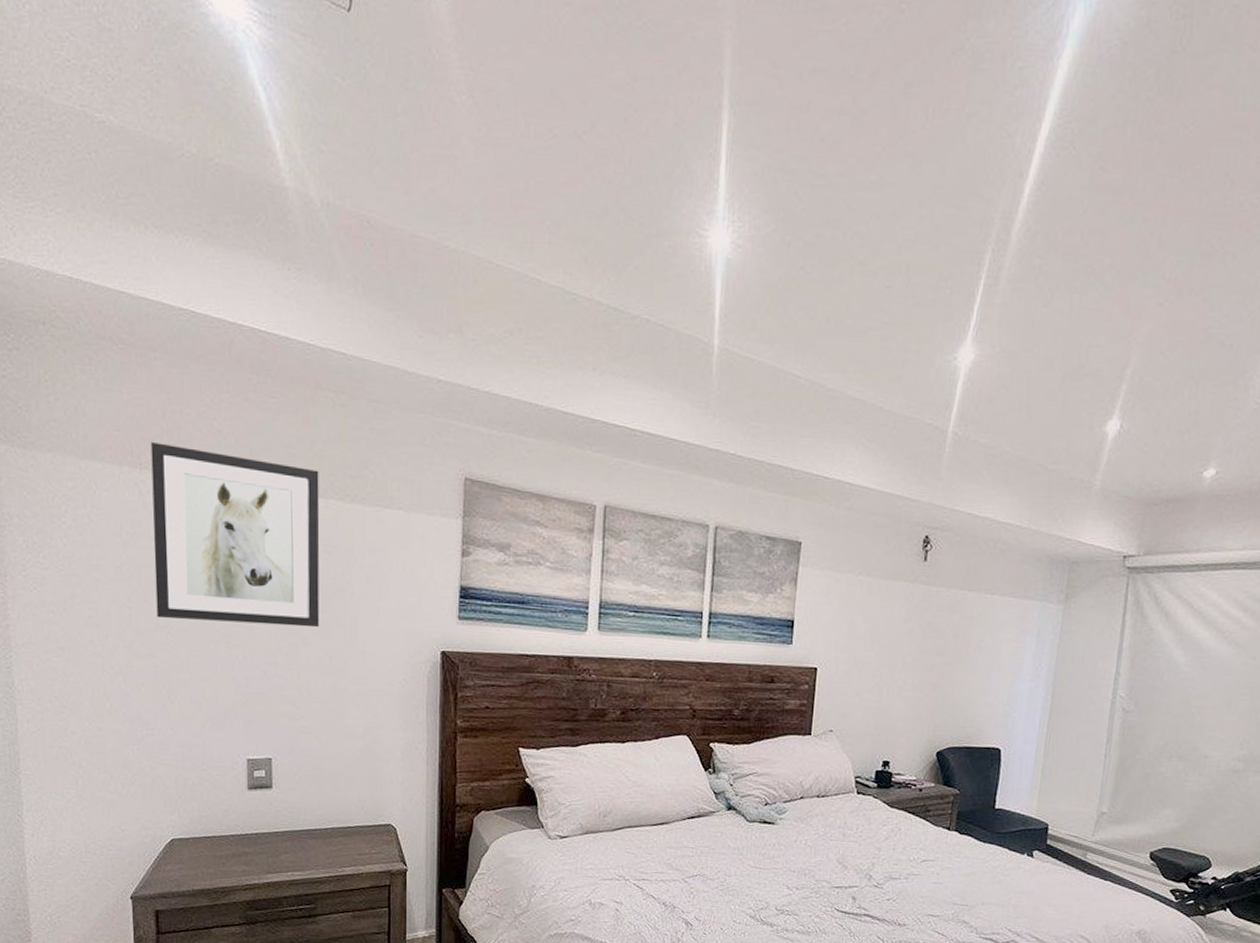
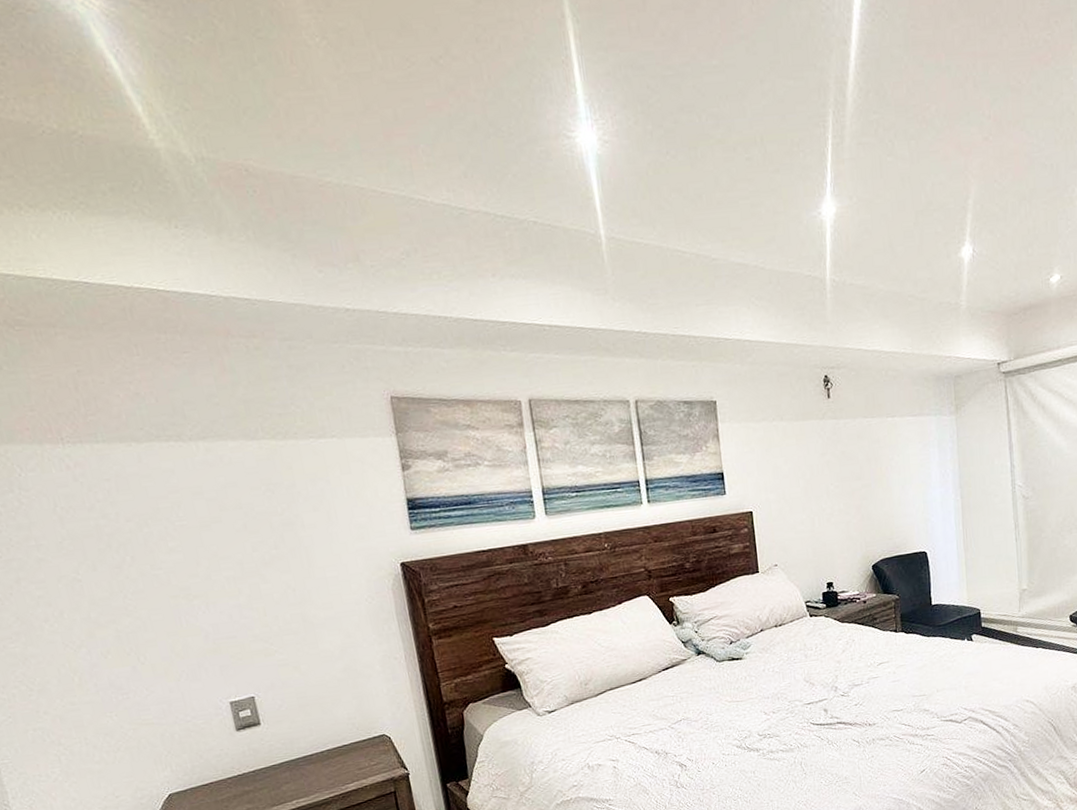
wall art: present [150,442,320,628] -> none [68,414,276,585]

